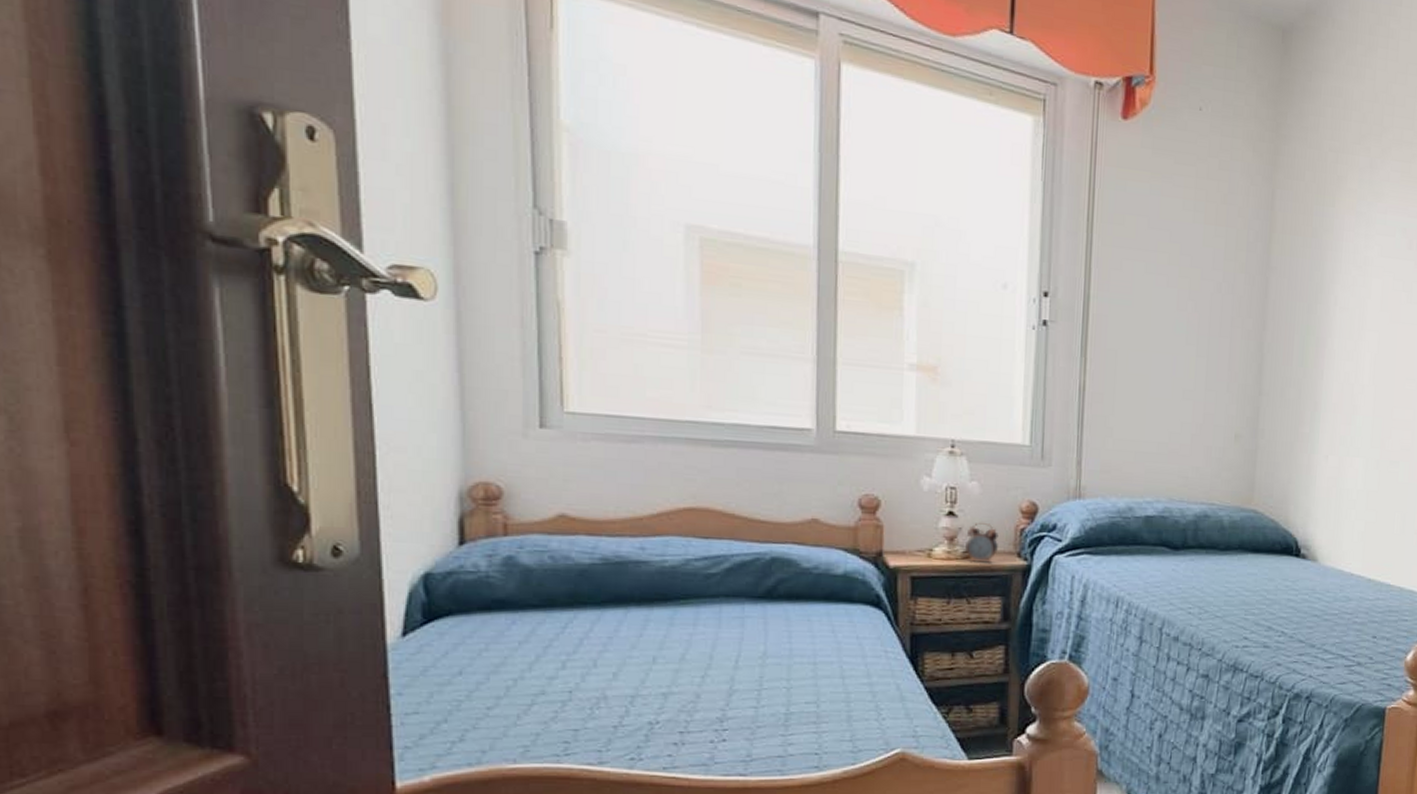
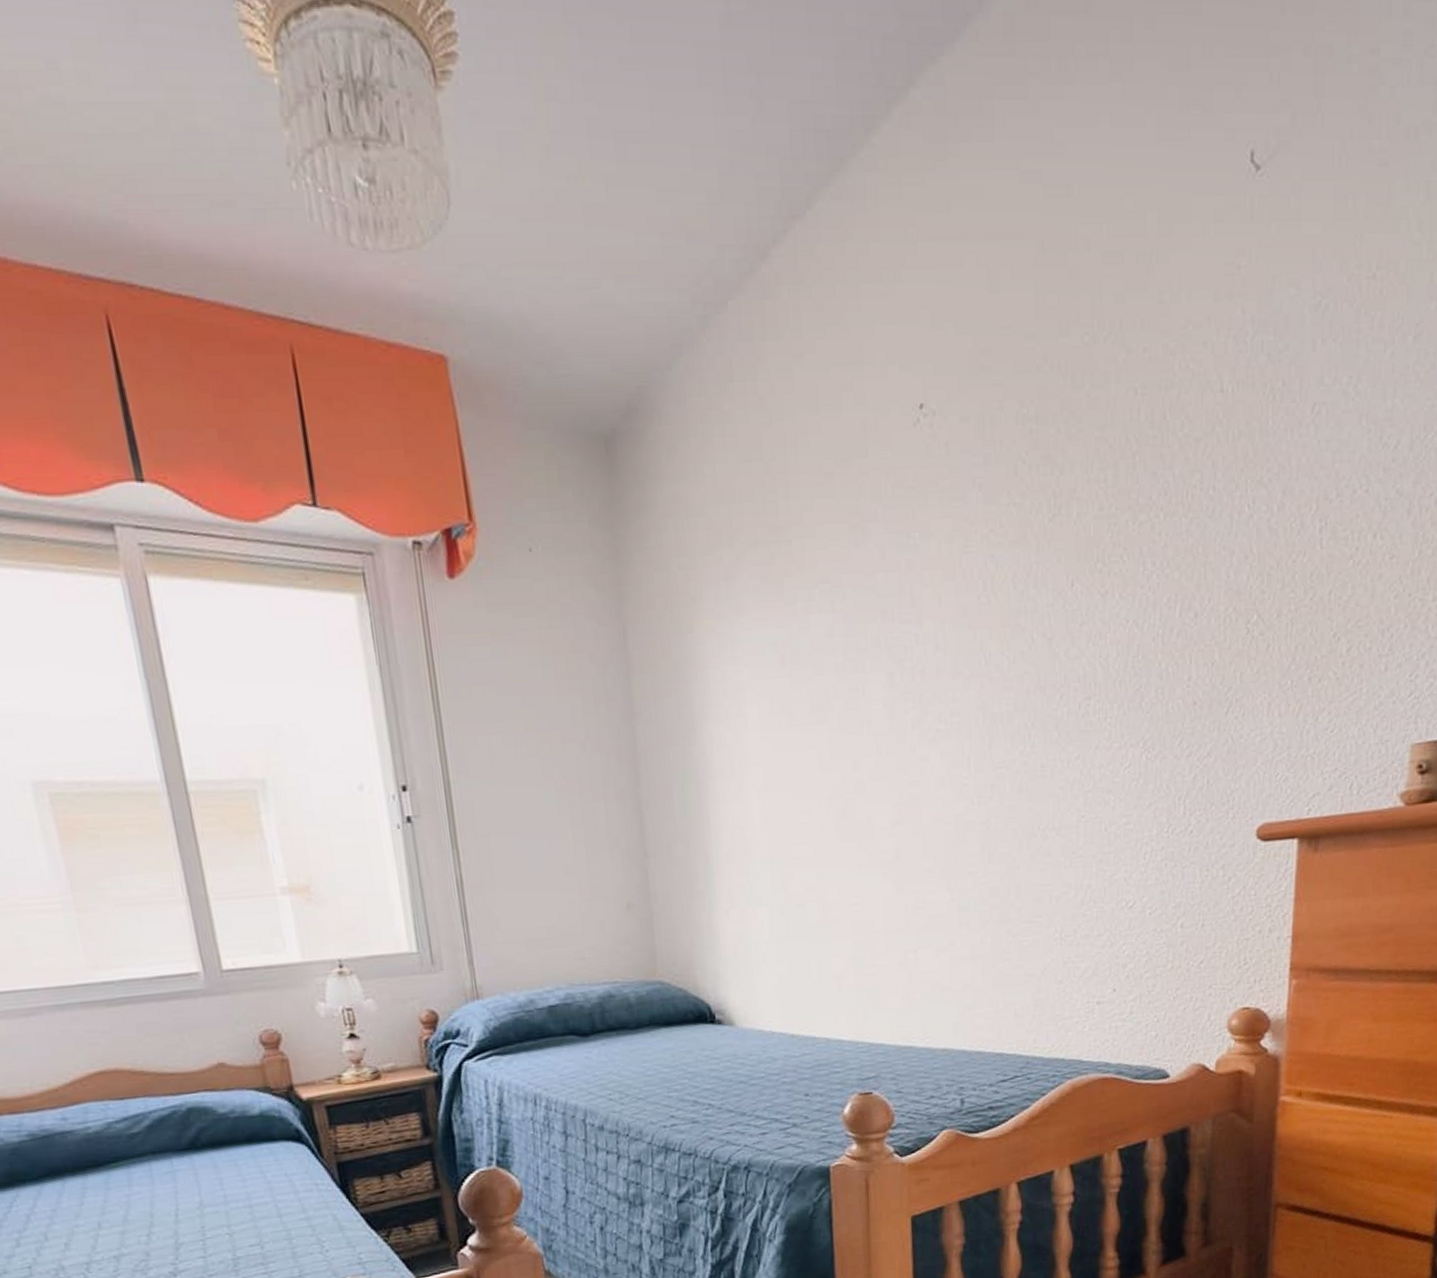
alarm clock: present [965,522,999,564] -> none [372,1039,406,1083]

